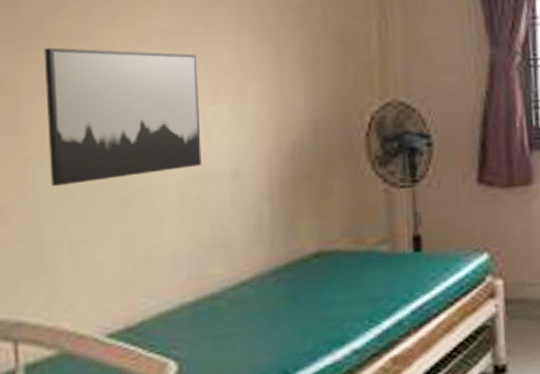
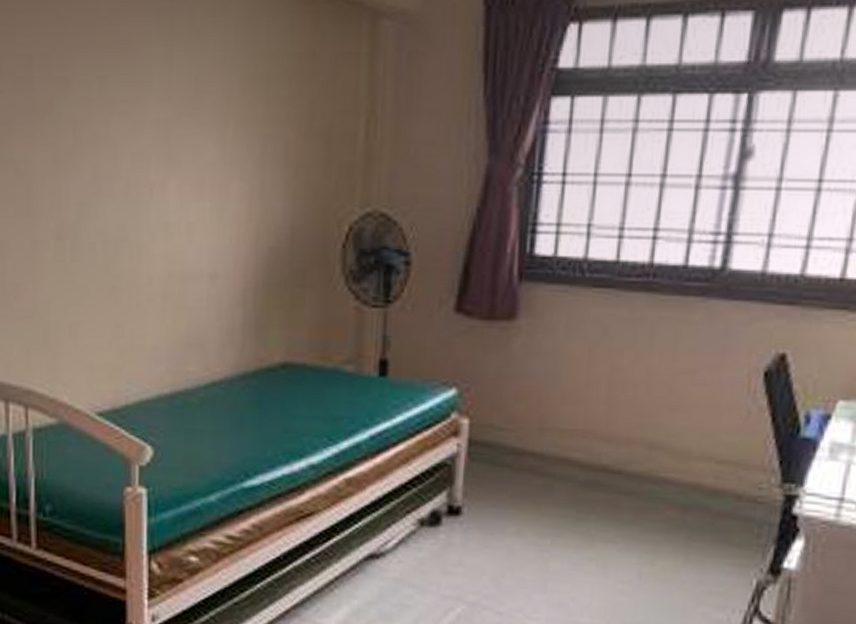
wall art: present [44,47,202,187] -> none [52,133,185,270]

